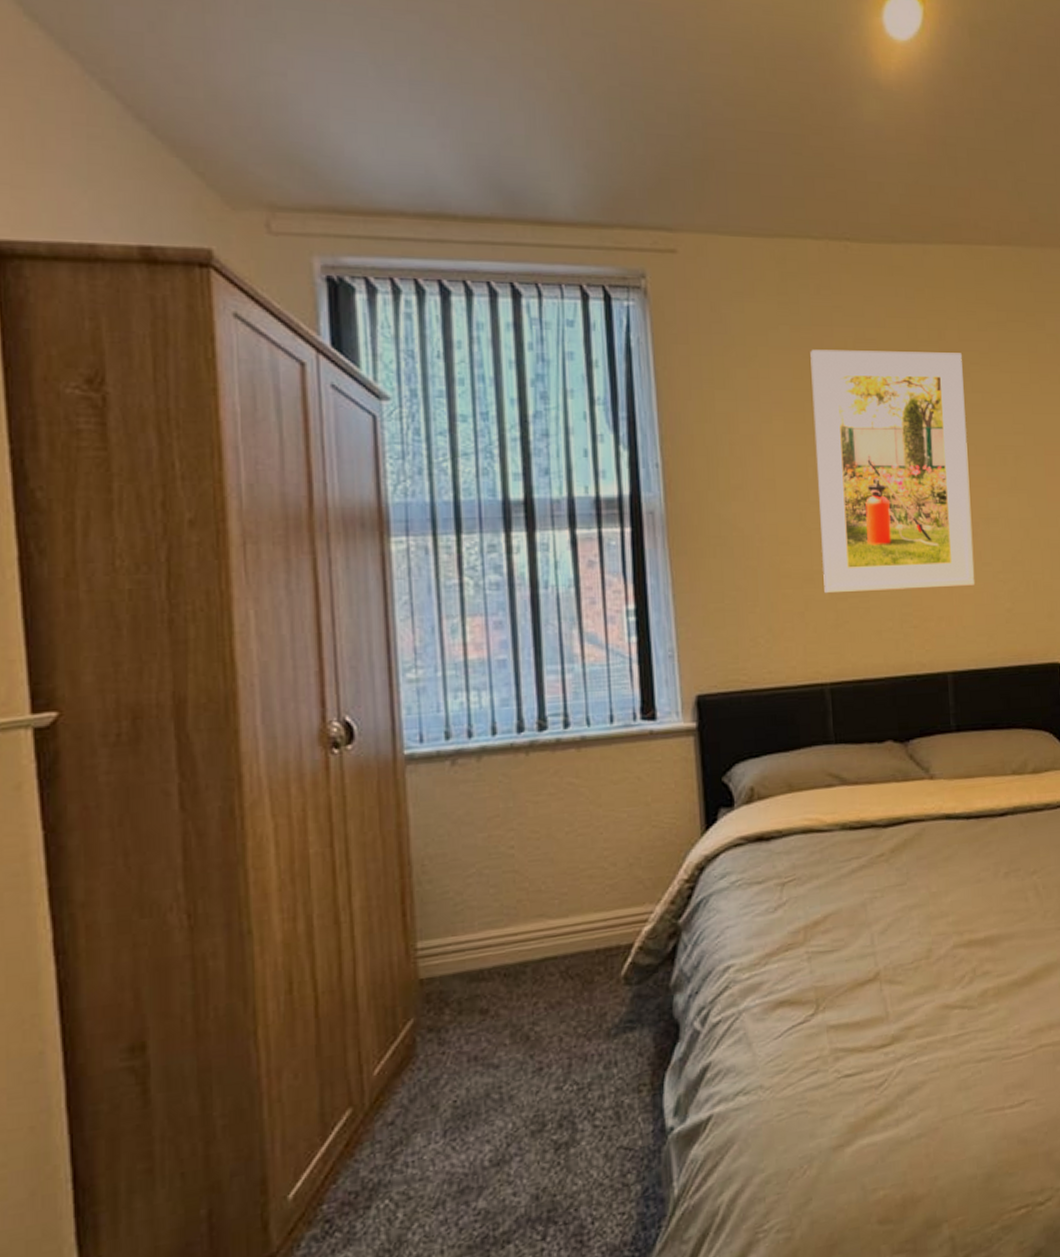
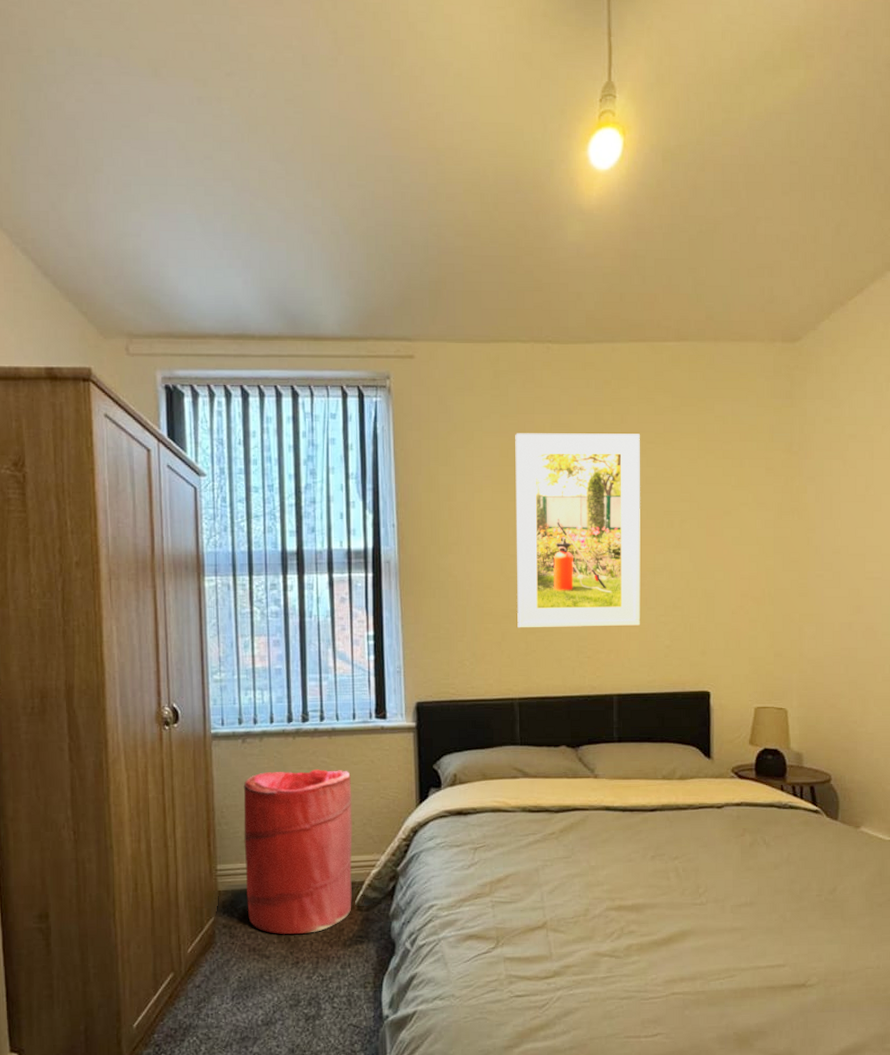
laundry hamper: none [454,793,617,1032] -> present [243,769,352,934]

